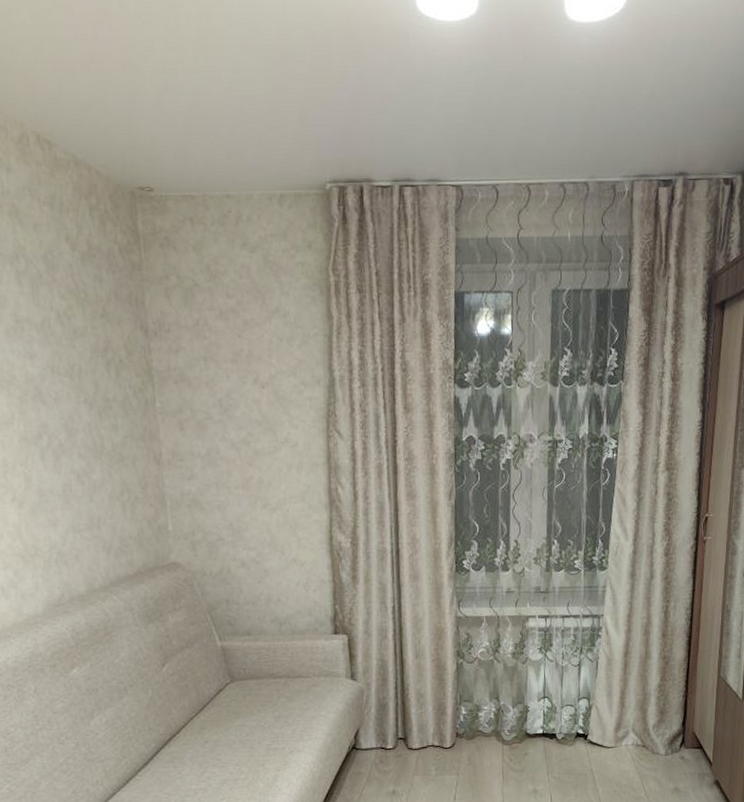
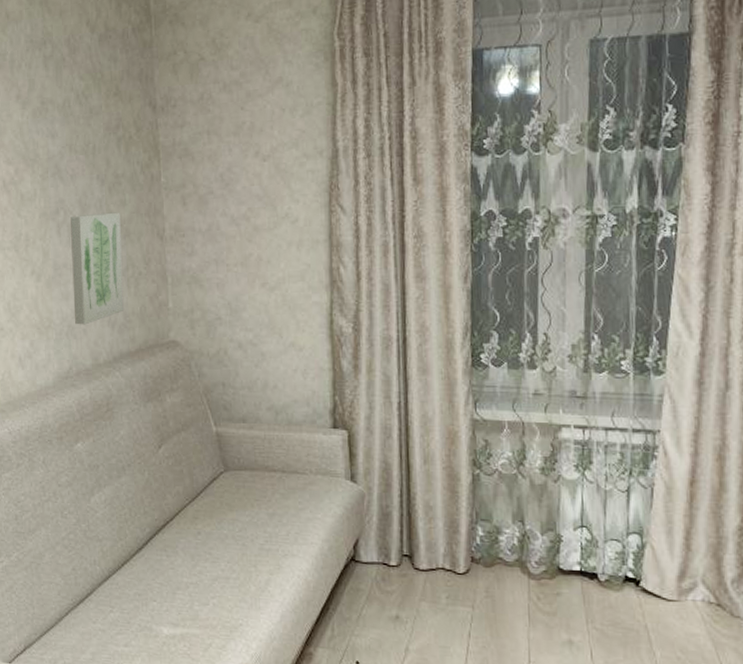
wall art: none [56,436,121,552] -> present [71,212,125,325]

